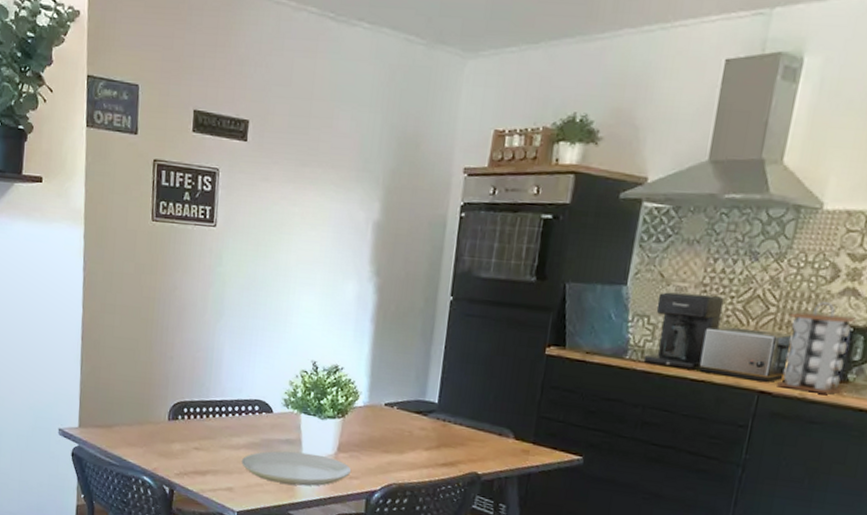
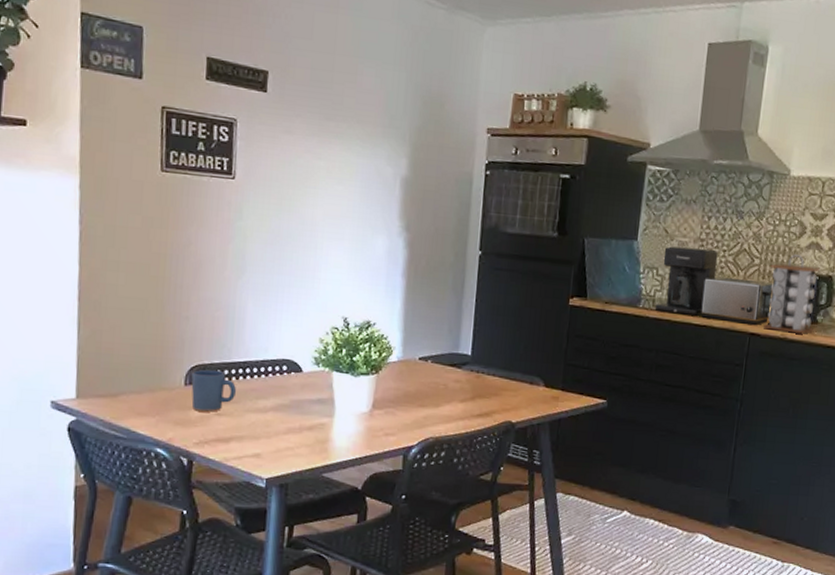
mug: none [174,406,213,446] -> present [191,369,236,412]
plate: present [241,451,352,486] -> none [268,411,388,446]

